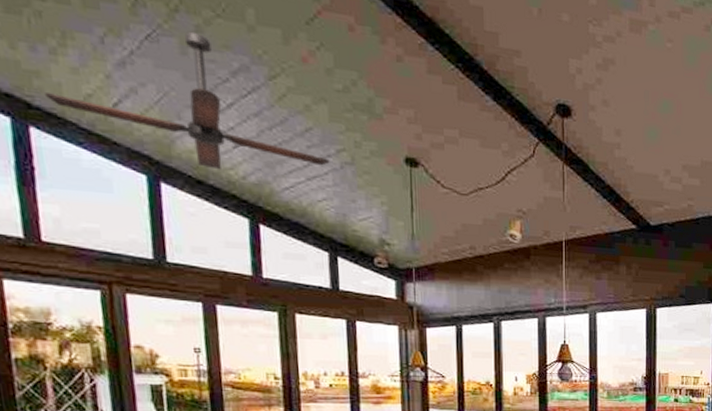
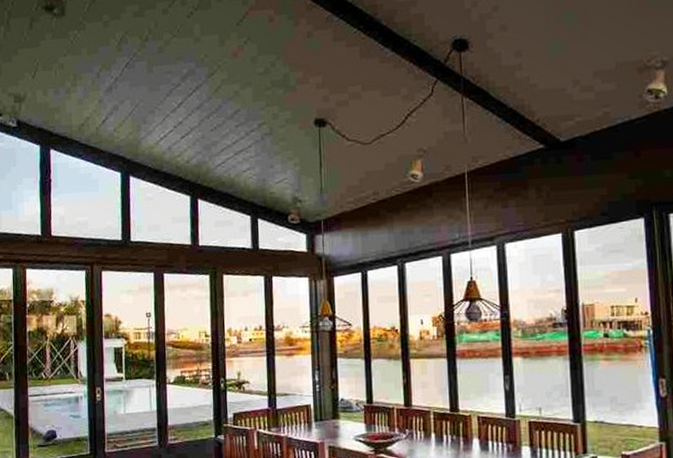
ceiling fan: present [43,32,330,170] -> none [60,53,253,159]

